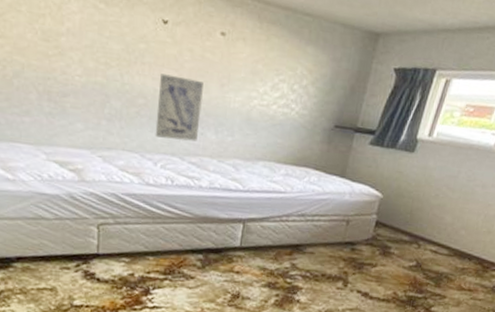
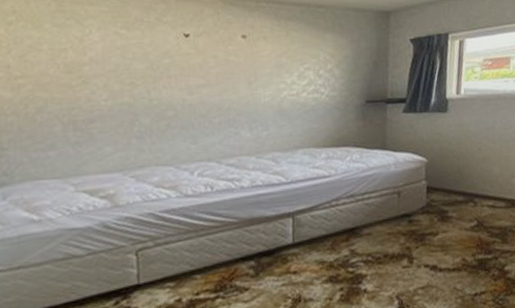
wall art: present [155,74,204,142] -> none [187,82,233,146]

